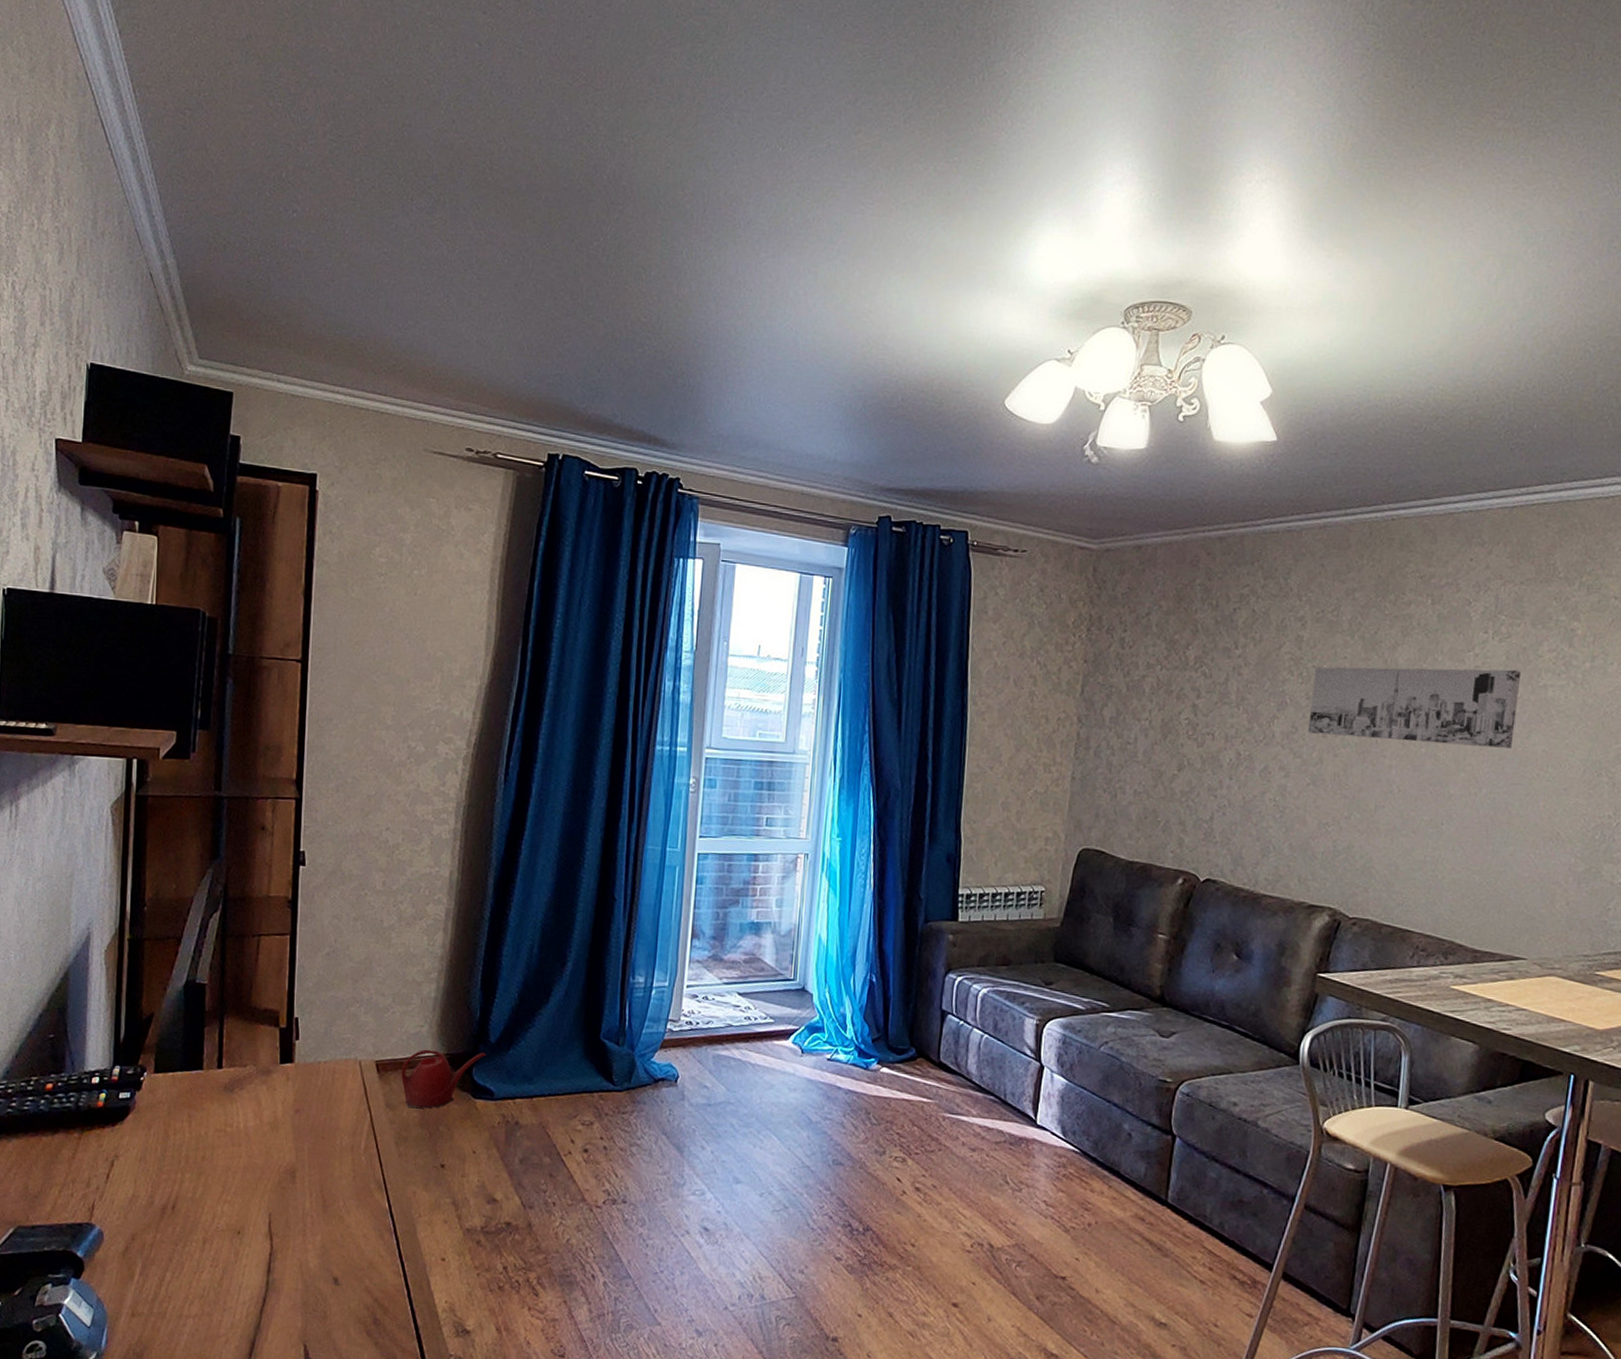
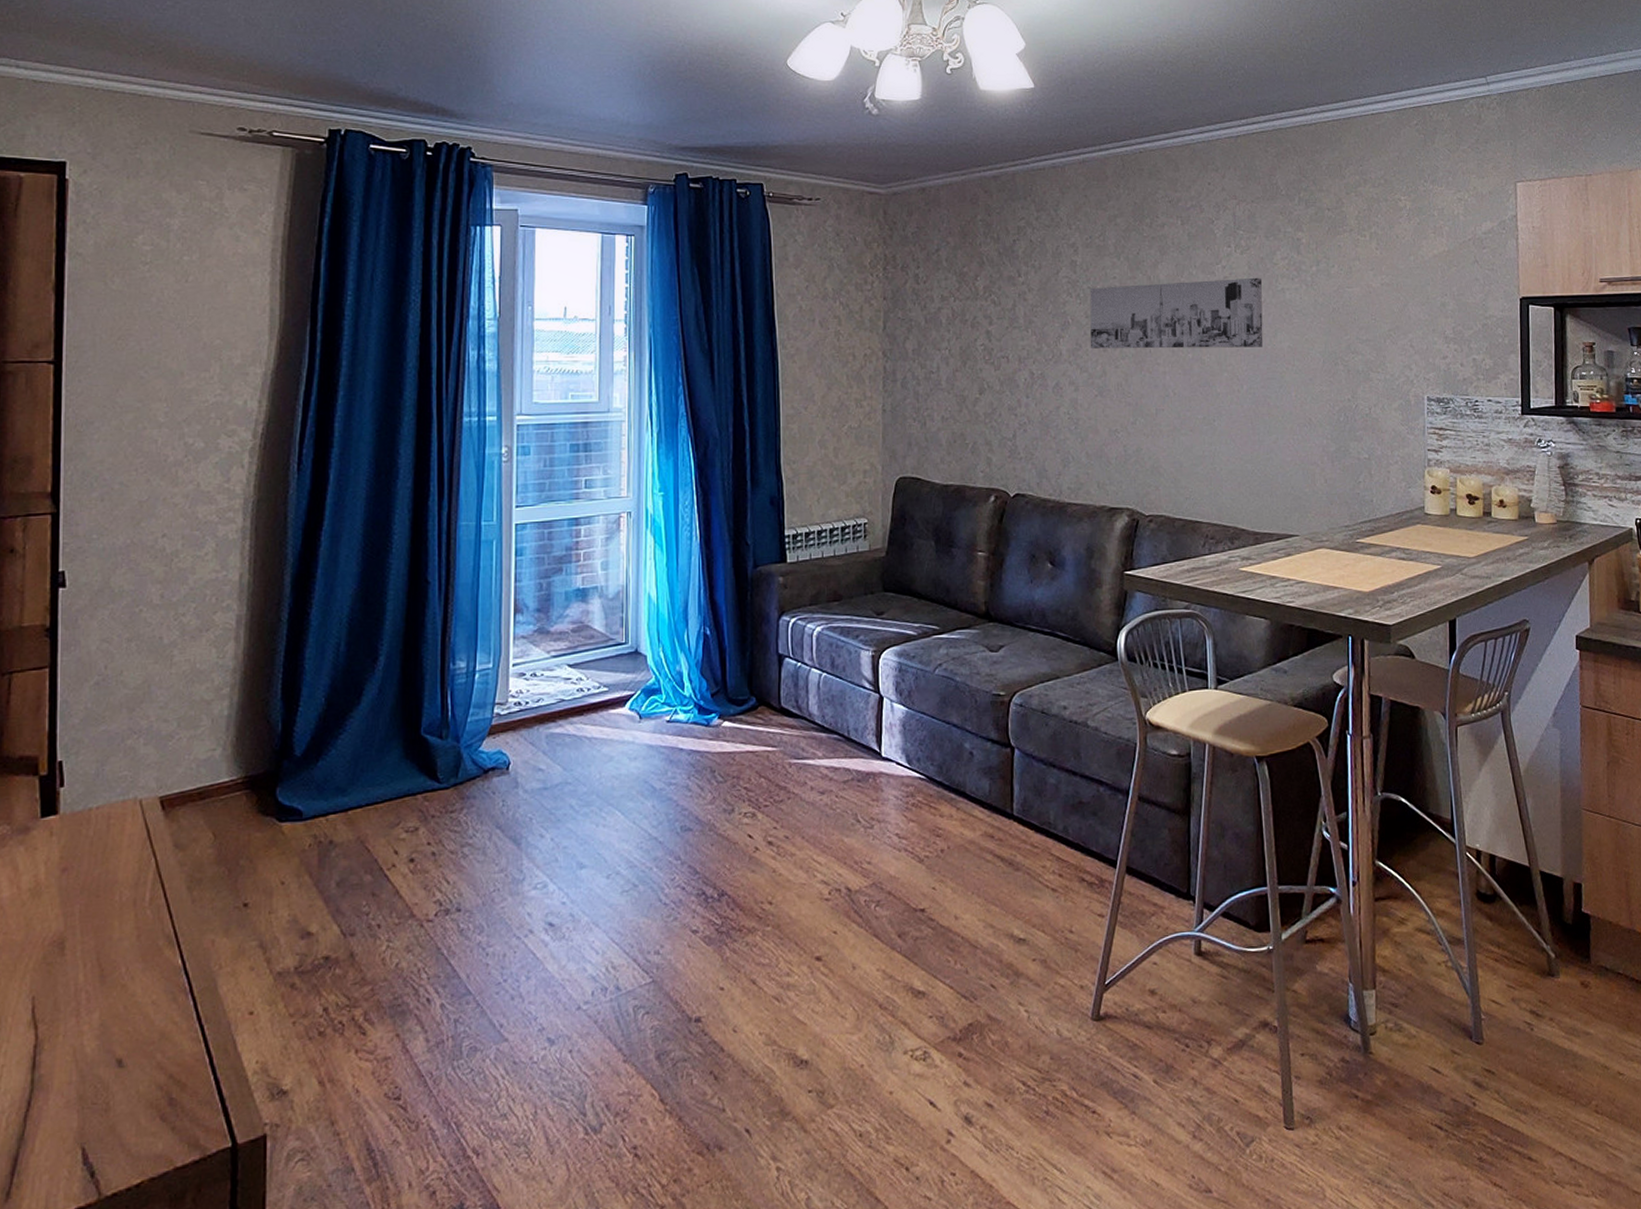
watering can: present [401,1049,486,1109] -> none [192,769,291,845]

